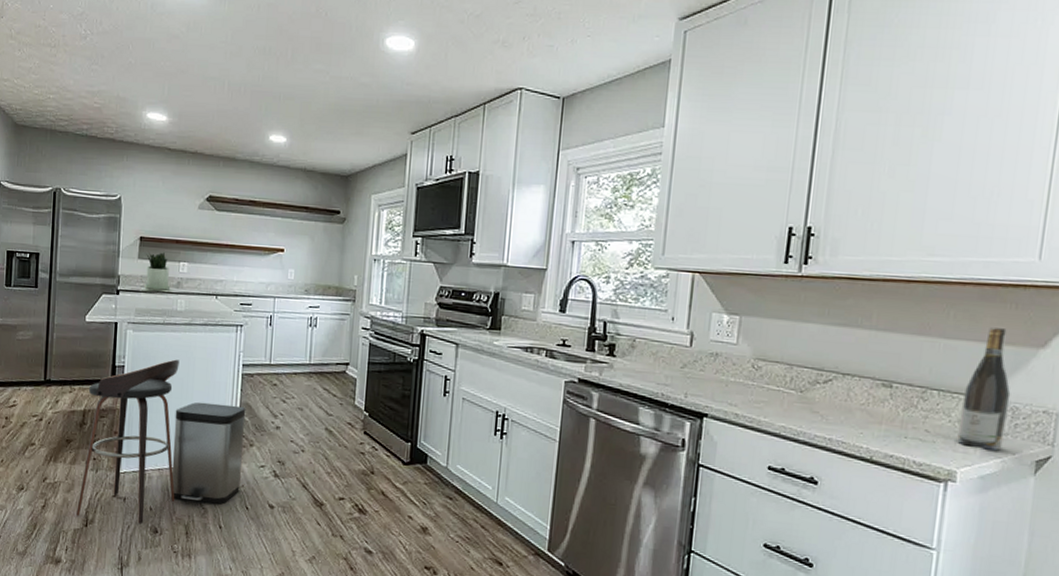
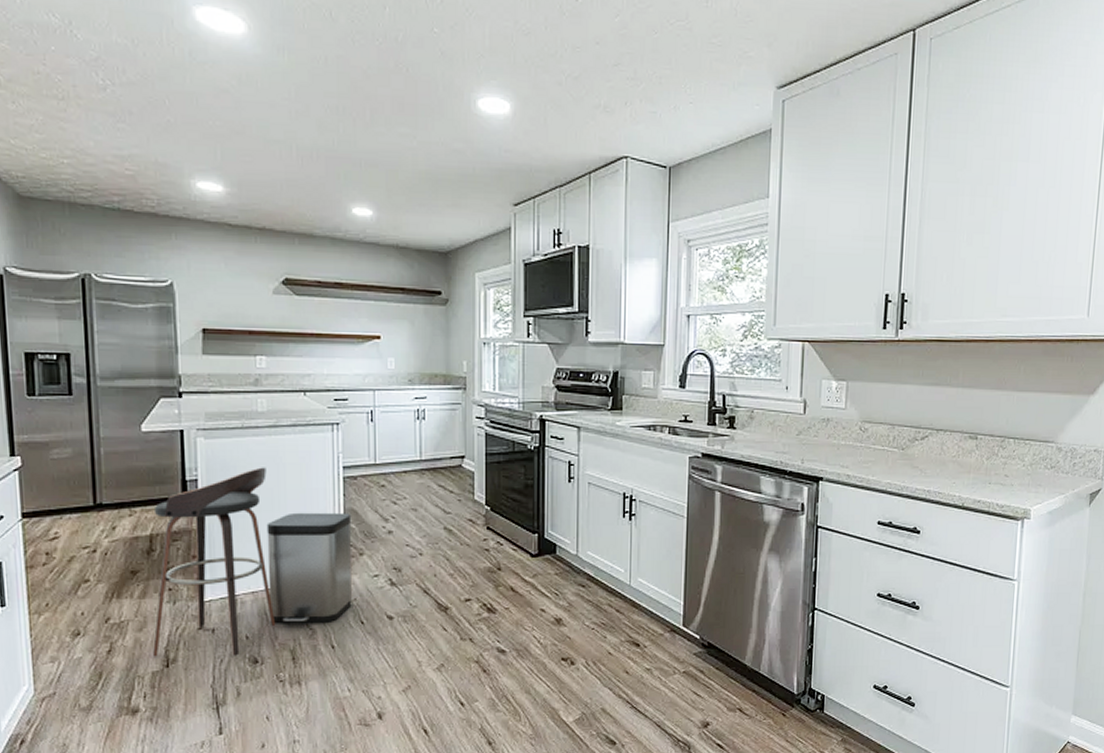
planter: present [144,252,171,291] -> none [212,346,247,391]
wine bottle: present [957,328,1011,451] -> none [1030,379,1070,488]

